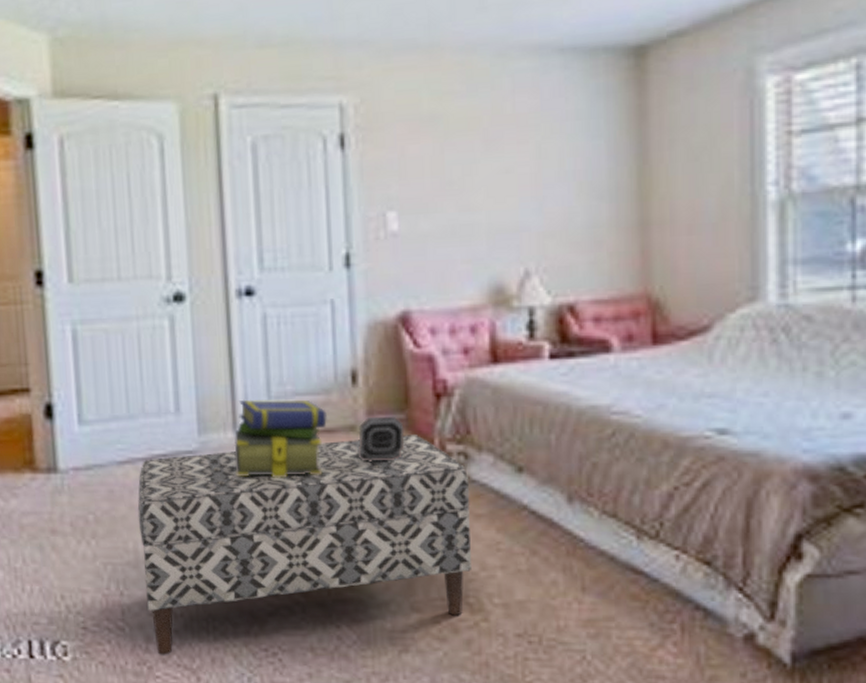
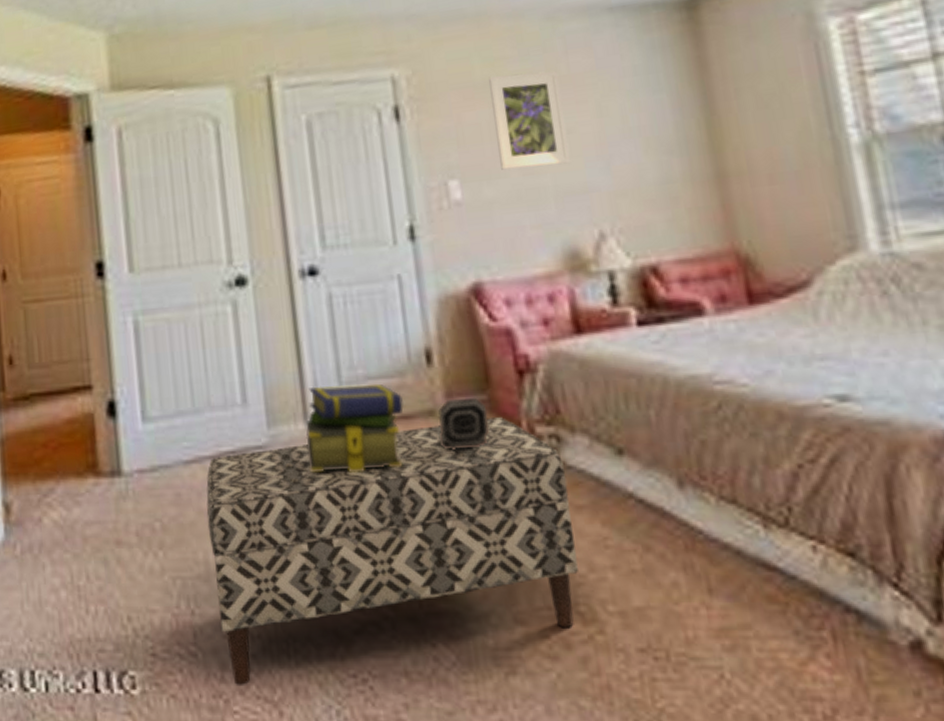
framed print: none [435,109,505,205] -> present [489,70,570,170]

